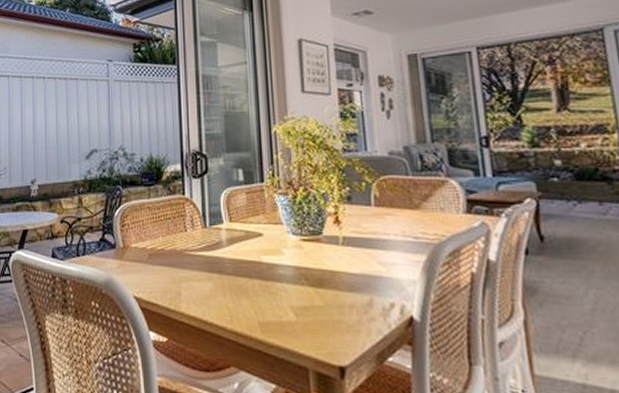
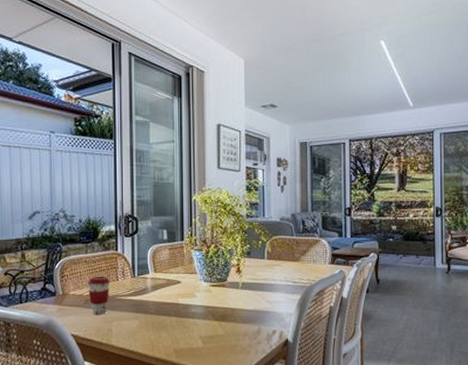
coffee cup: none [150,225,178,273] -> present [87,276,110,315]

